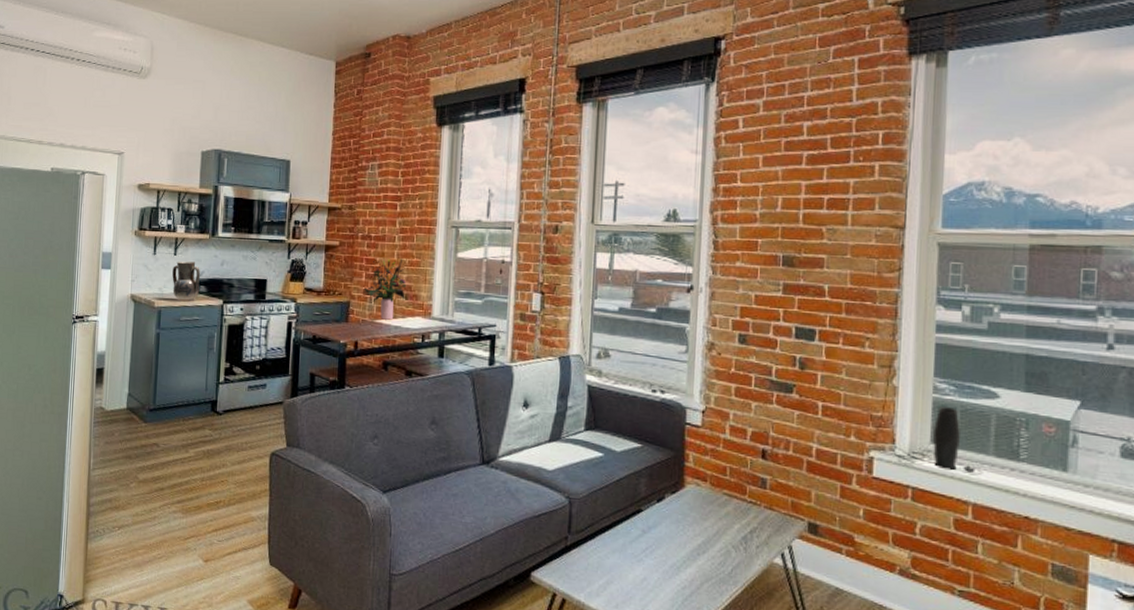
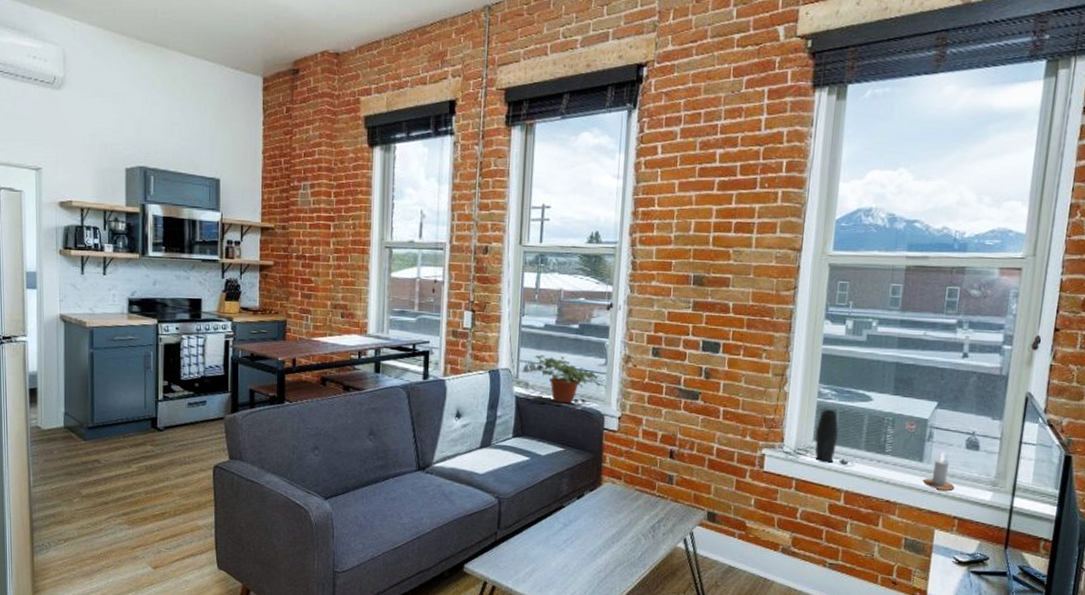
ceramic jug: present [172,261,200,302] -> none [103,280,132,322]
bouquet: present [363,259,407,320] -> none [299,278,343,338]
potted plant: none [609,341,689,395] -> present [535,355,607,404]
candle: none [1070,460,1110,508] -> present [923,452,955,491]

